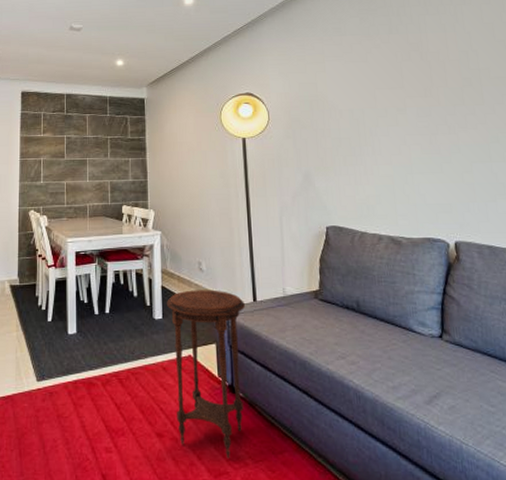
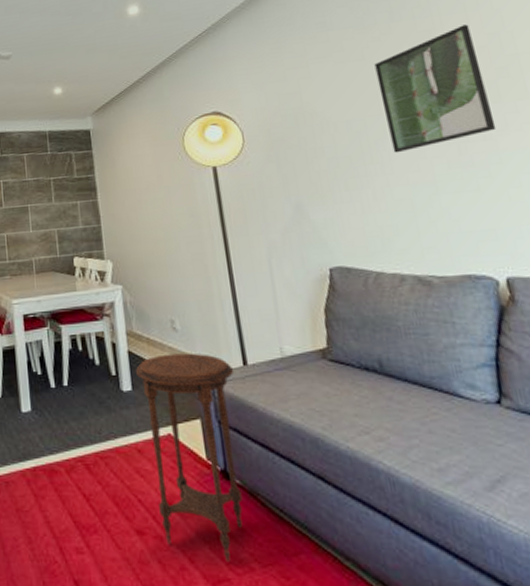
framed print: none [374,42,459,139] -> present [374,24,497,153]

